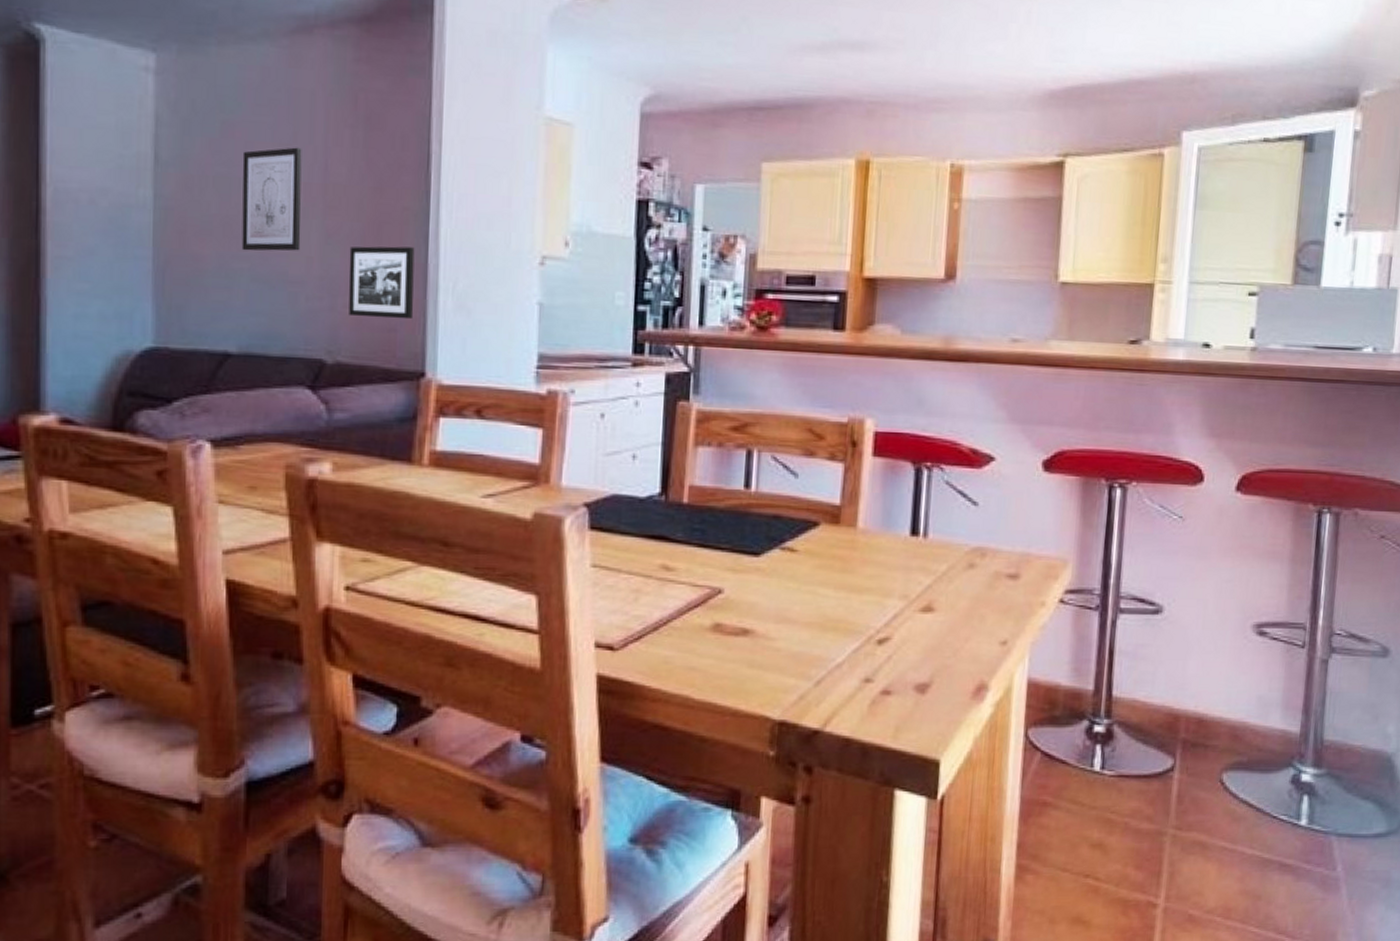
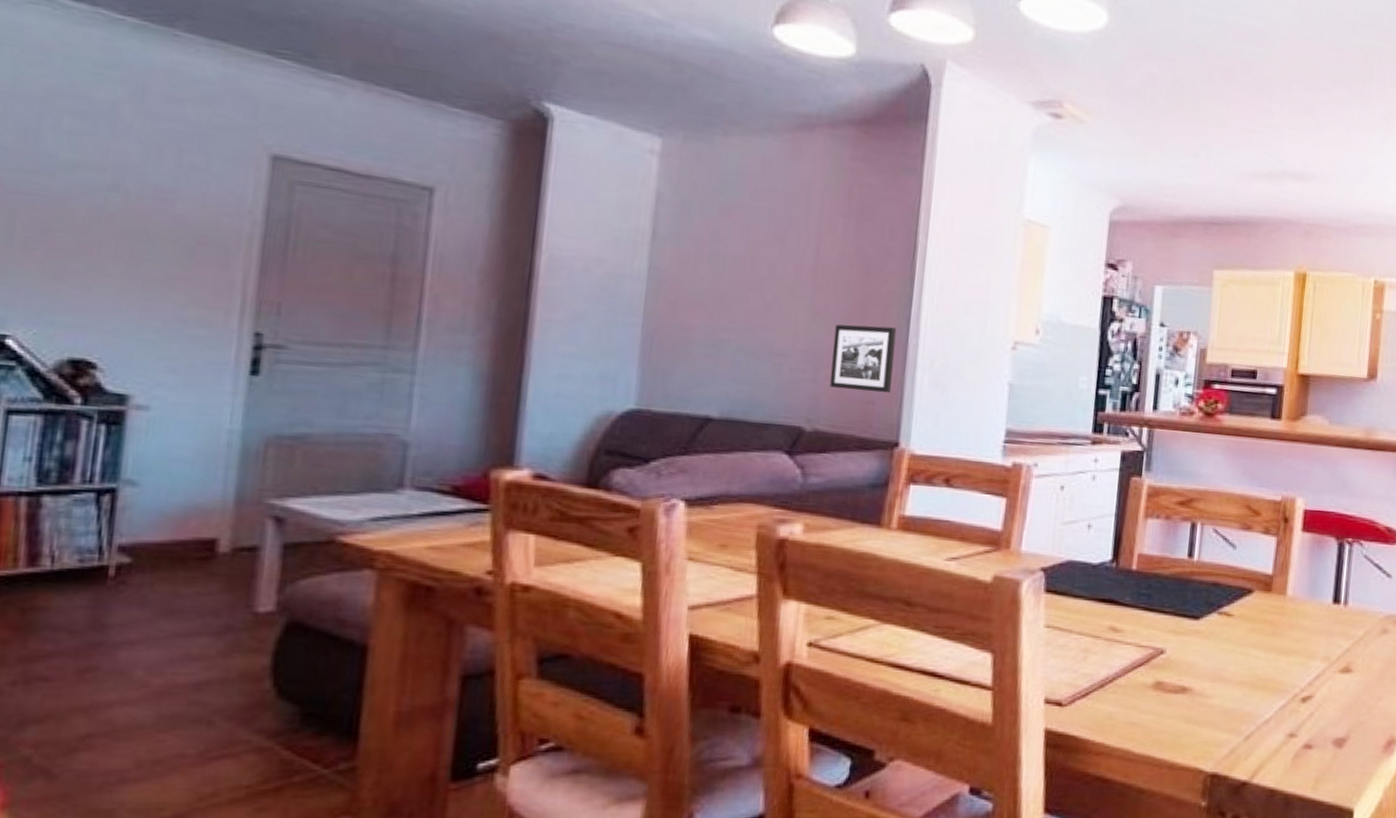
wall art: present [241,147,302,251] -> none [730,231,796,326]

